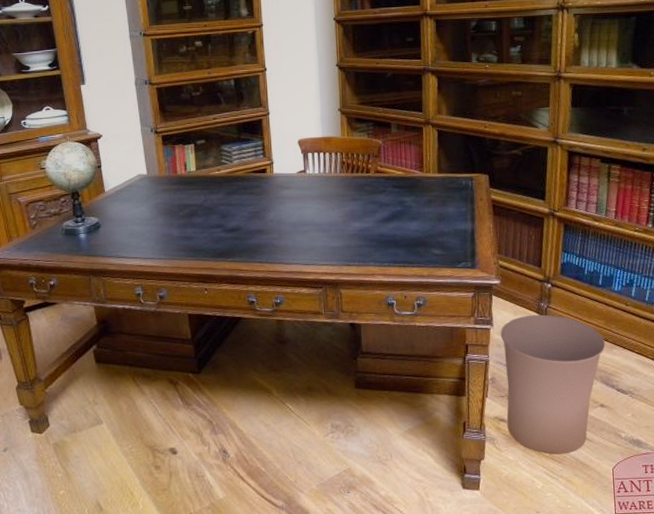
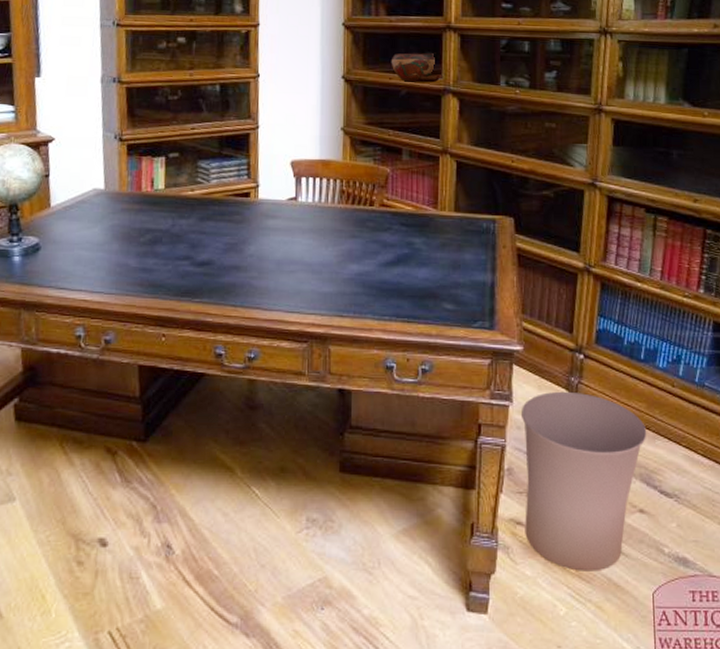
decorative bowl: none [377,39,424,65] -> present [391,53,445,83]

